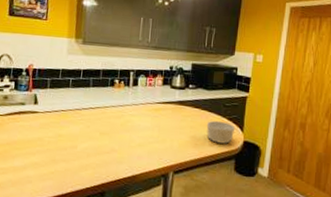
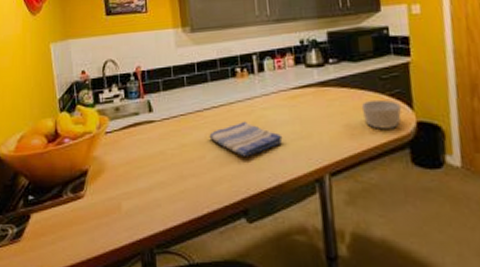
dish towel: none [83,122,143,152] -> present [209,121,283,157]

